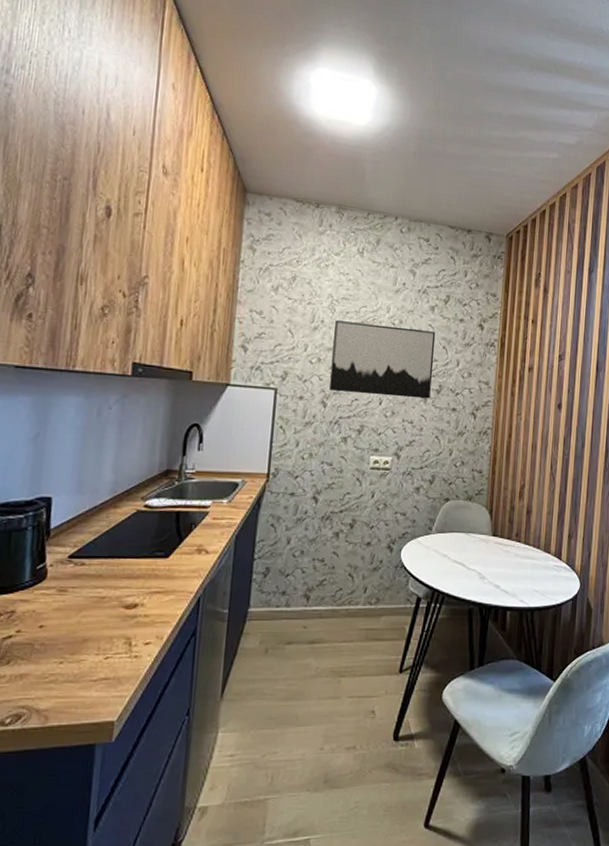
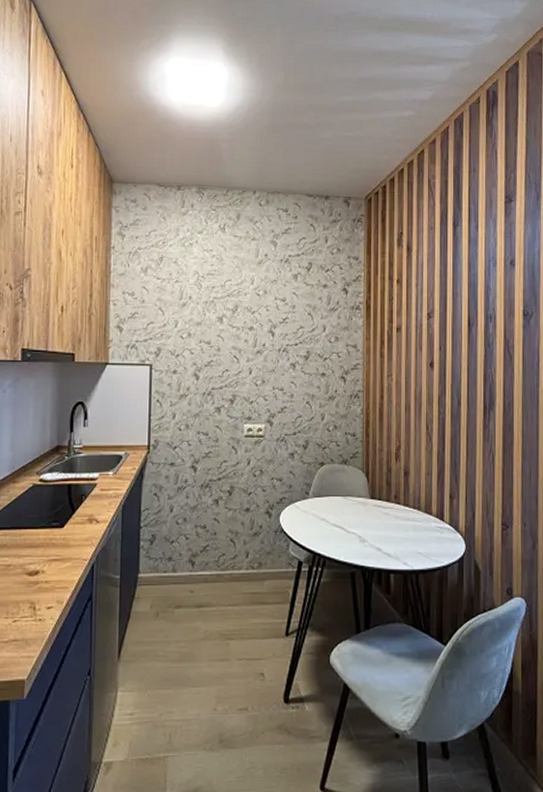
wall art: present [330,320,436,399] -> none [201,296,300,366]

